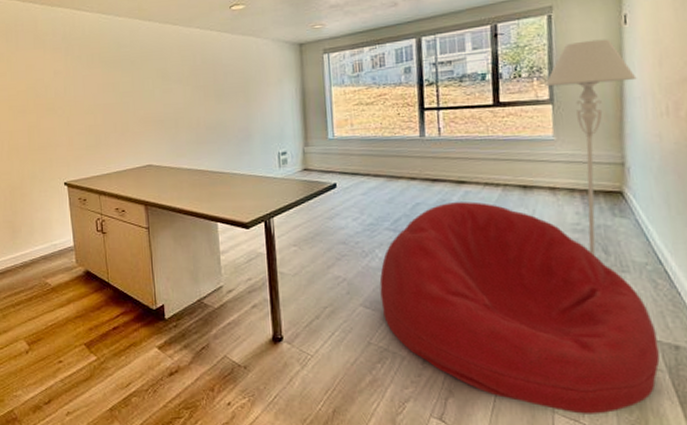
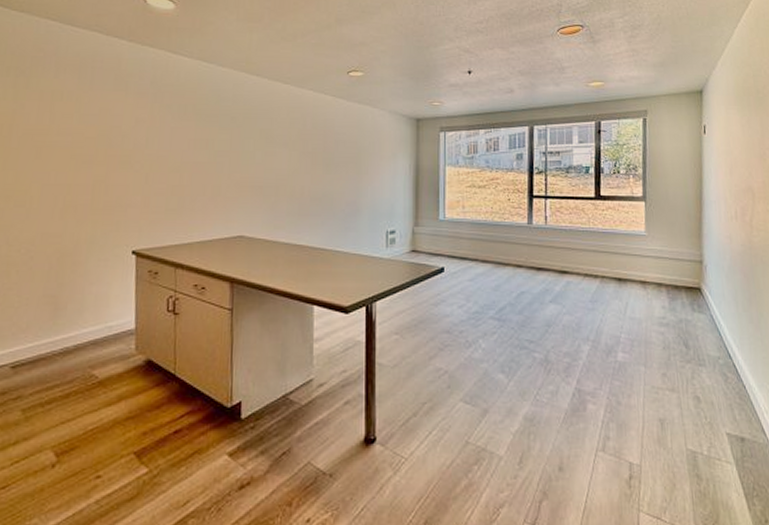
beanbag: present [379,201,660,414] -> none [481,292,729,511]
floor lamp: present [545,39,637,255] -> none [639,145,713,349]

